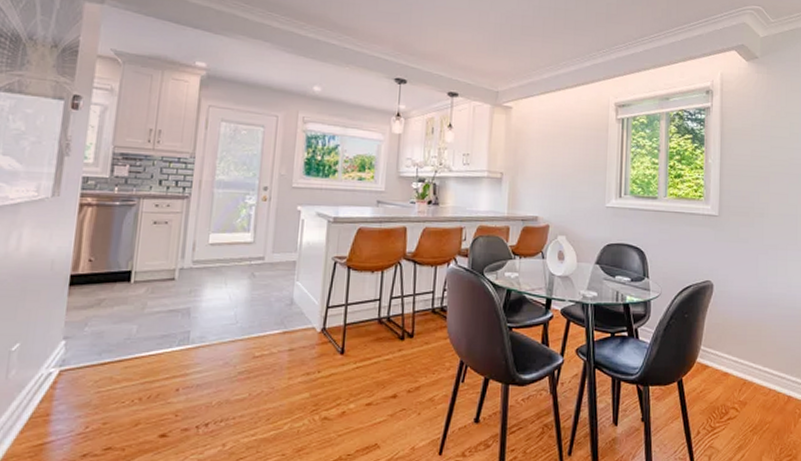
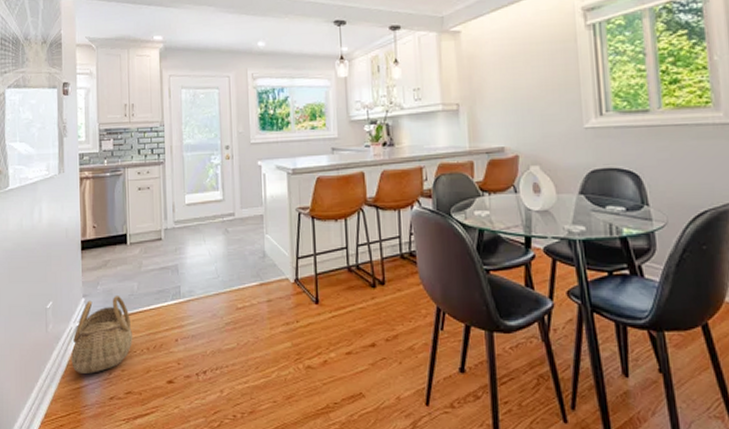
basket: none [36,339,123,427] -> present [71,296,132,374]

